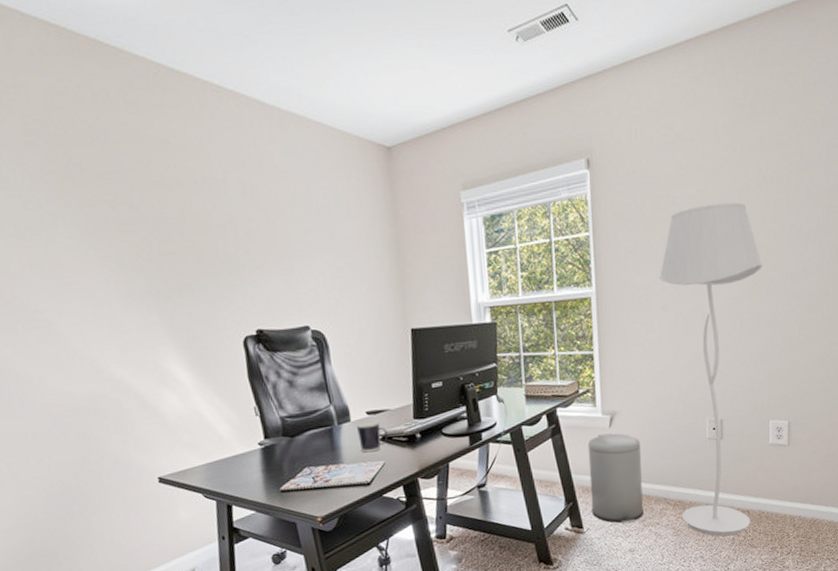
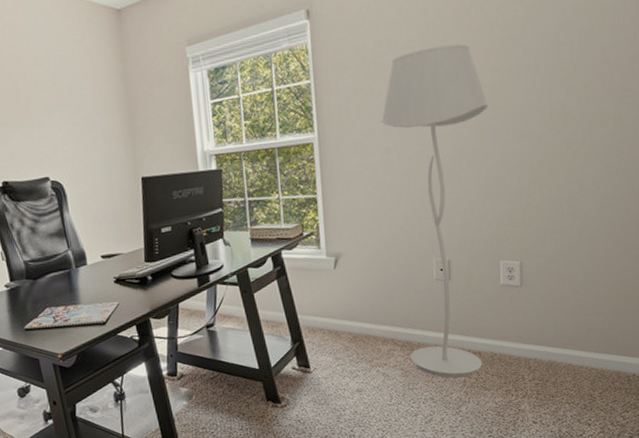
mug: present [357,421,388,453] -> none [93,264,122,294]
pedal bin: present [587,433,643,524] -> none [313,274,370,364]

